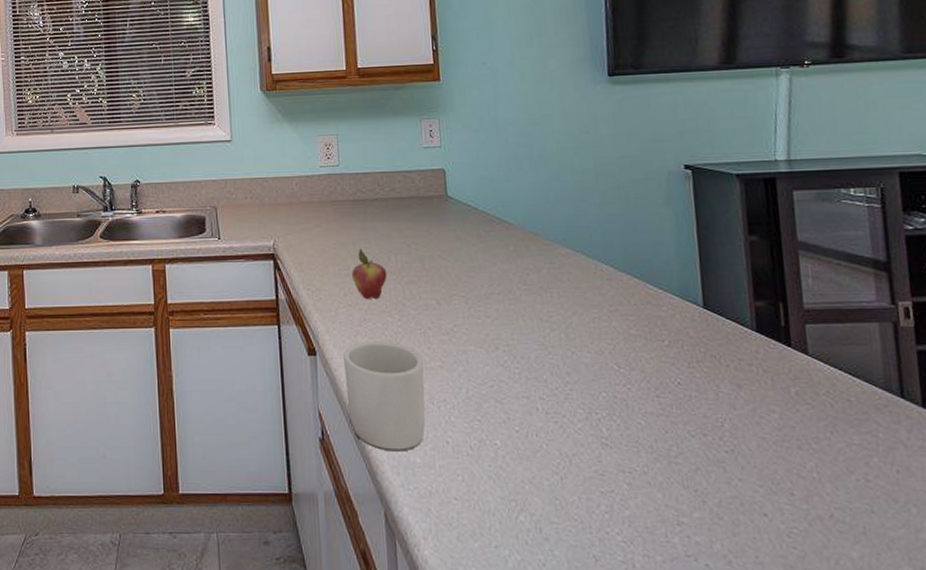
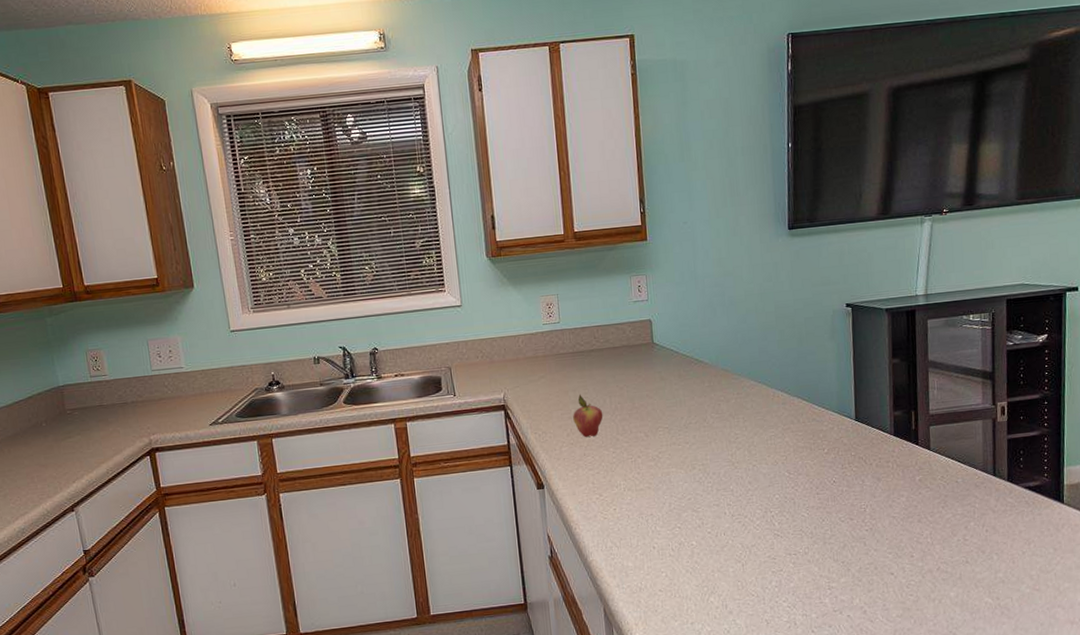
mug: present [343,341,426,452] -> none [567,471,636,560]

